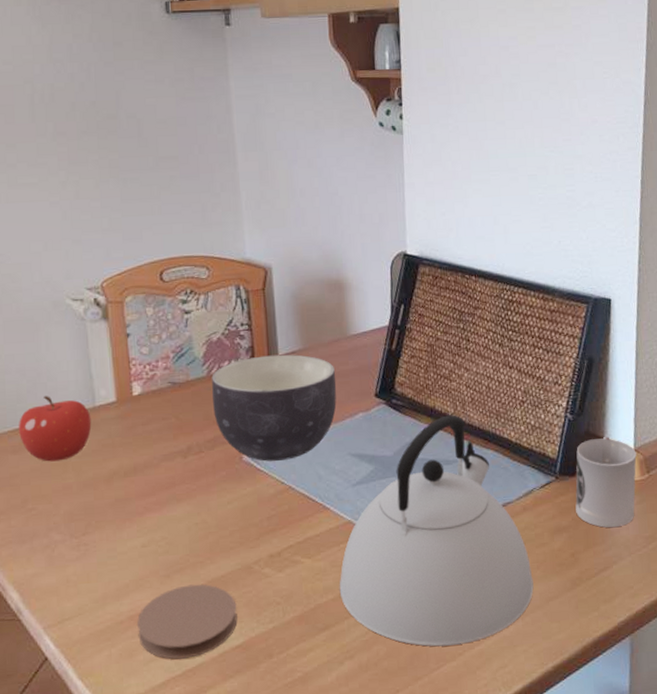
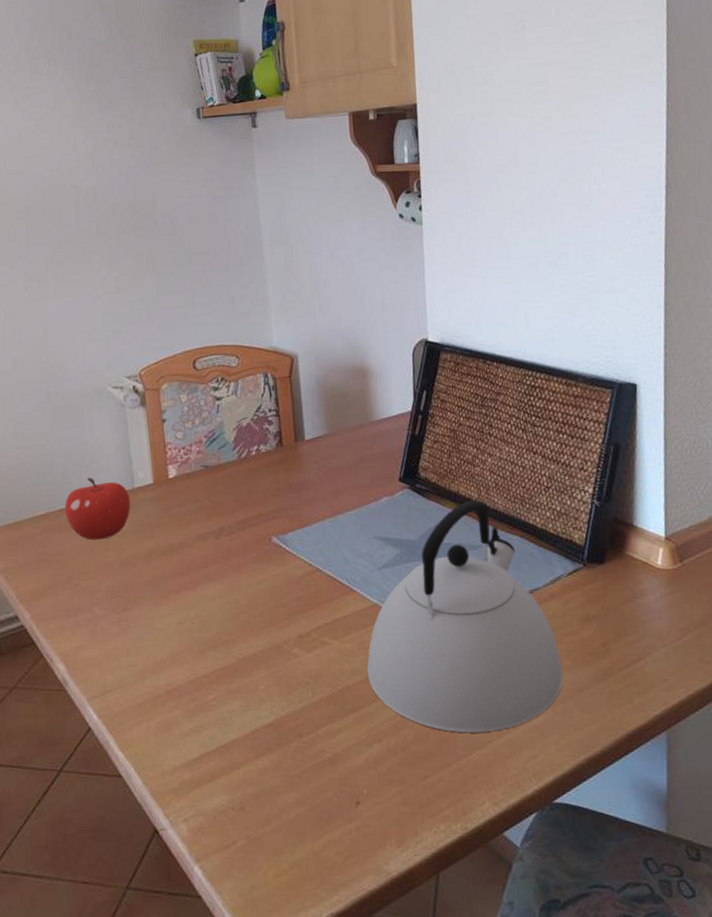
coaster: present [136,584,238,660] -> none [173,661,269,735]
bowl: present [212,354,337,462] -> none [242,439,362,543]
cup: present [575,437,637,528] -> none [604,524,668,618]

